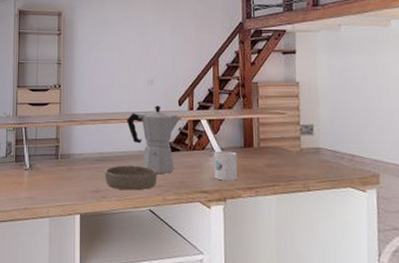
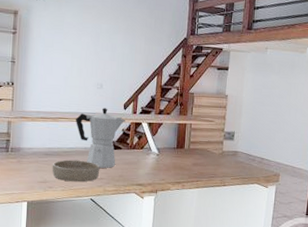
mug: present [213,151,238,181] -> none [149,150,170,176]

